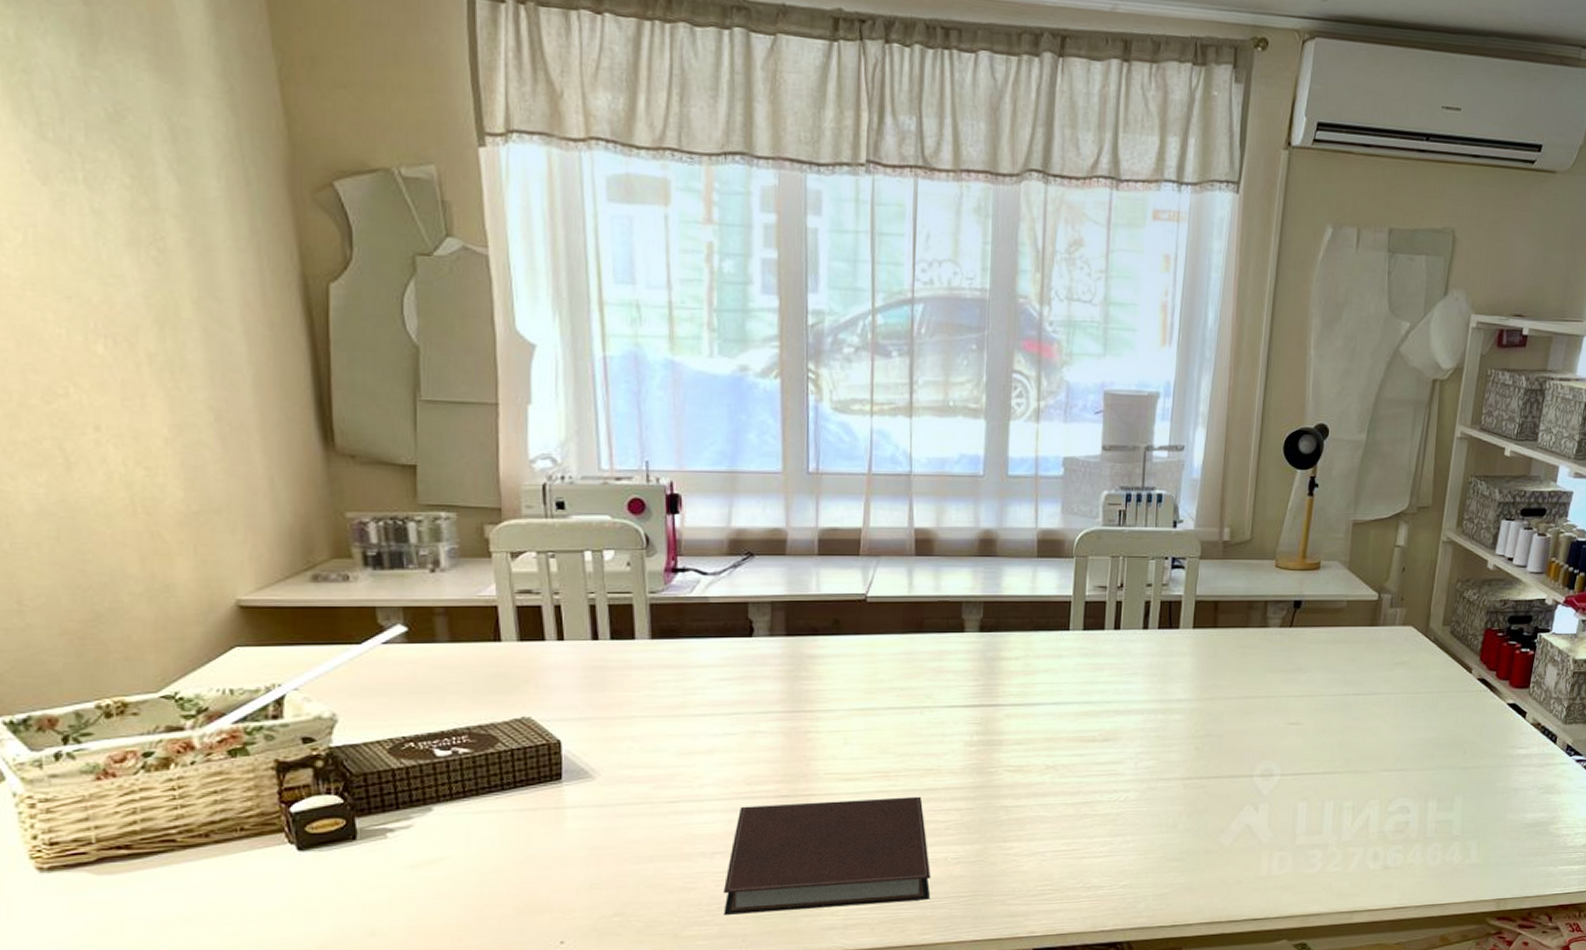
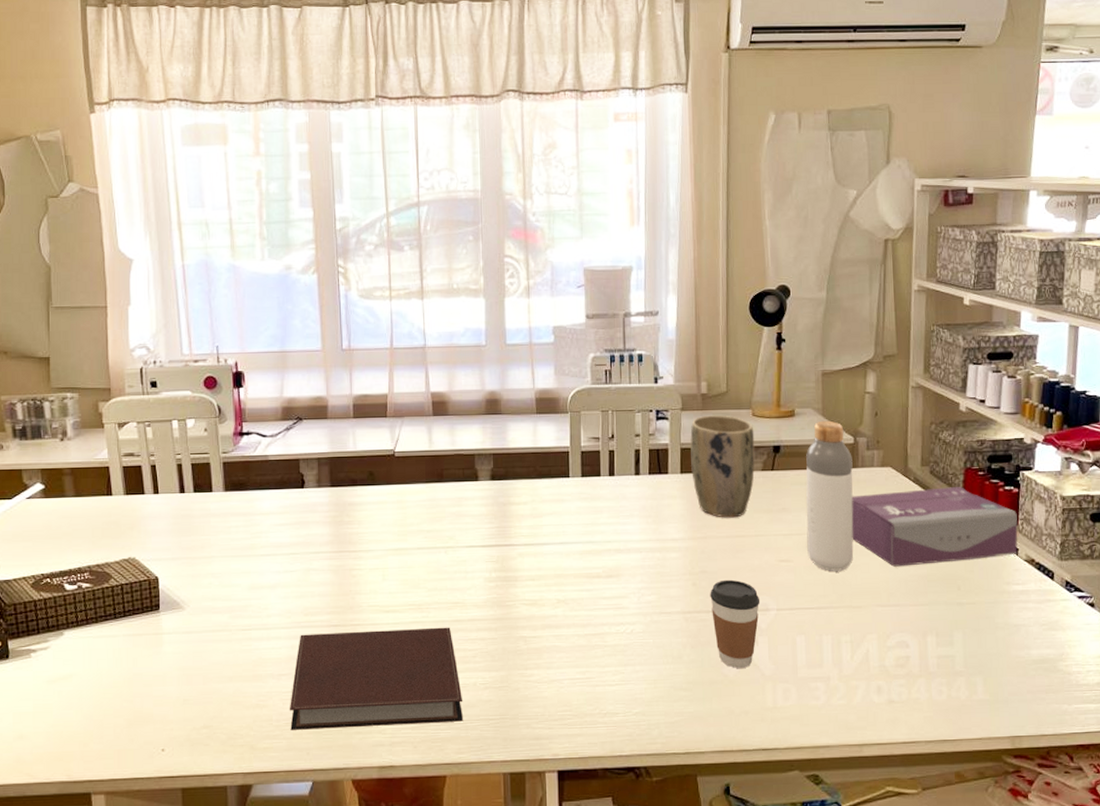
plant pot: none [1205,565,1276,678] -> present [690,415,755,518]
coffee cup: none [1212,743,1265,837] -> present [710,579,760,668]
bottle: none [1318,575,1375,735] -> present [806,420,854,571]
tissue box: none [1365,648,1530,730] -> present [851,487,1018,567]

